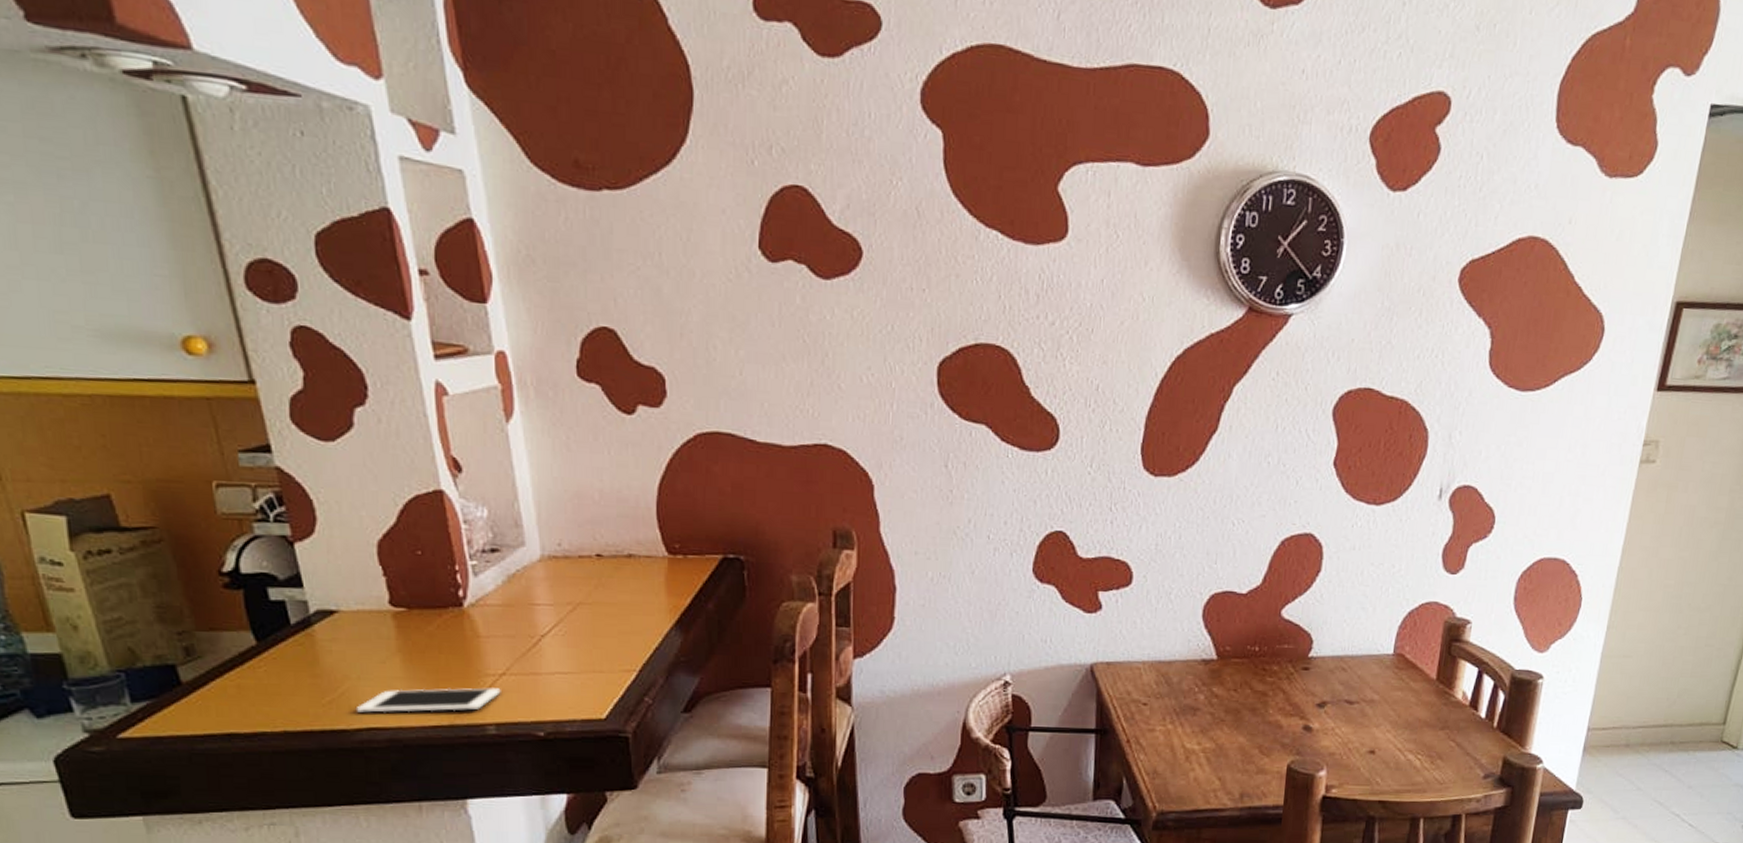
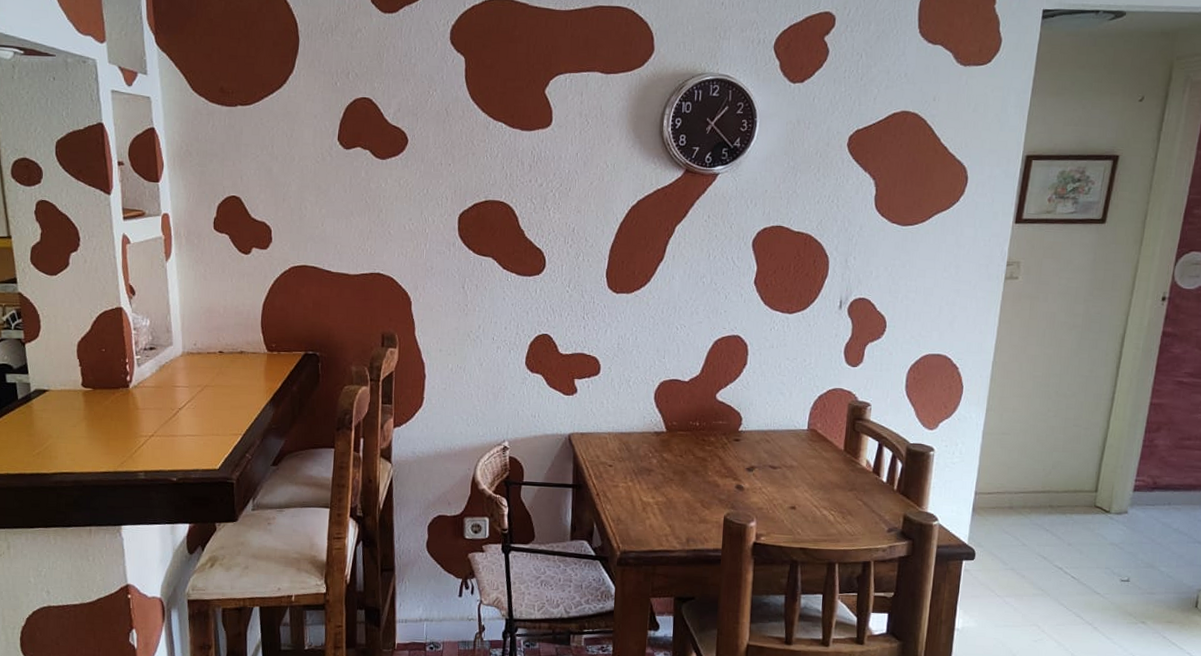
cell phone: present [355,688,501,713] -> none [54,445,150,462]

